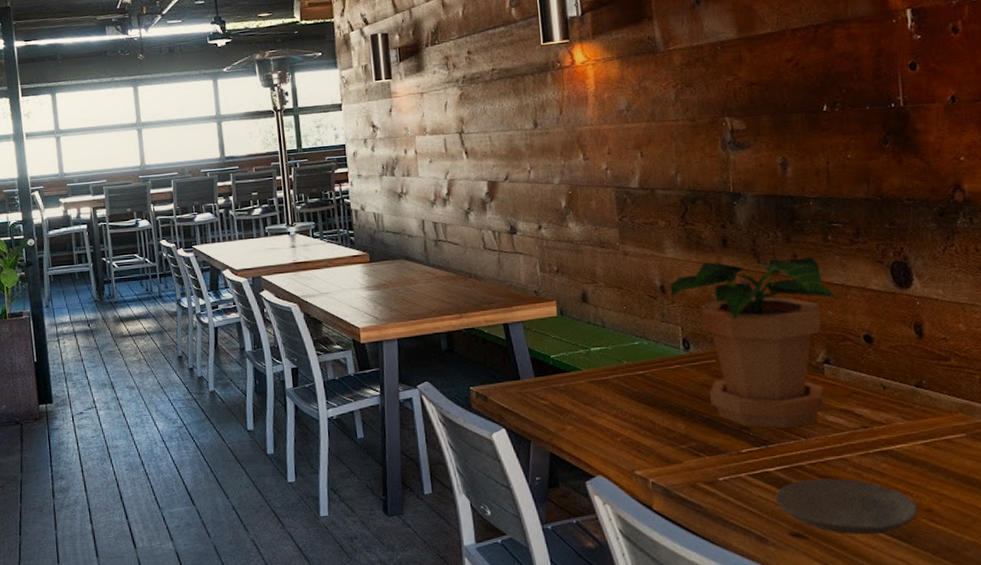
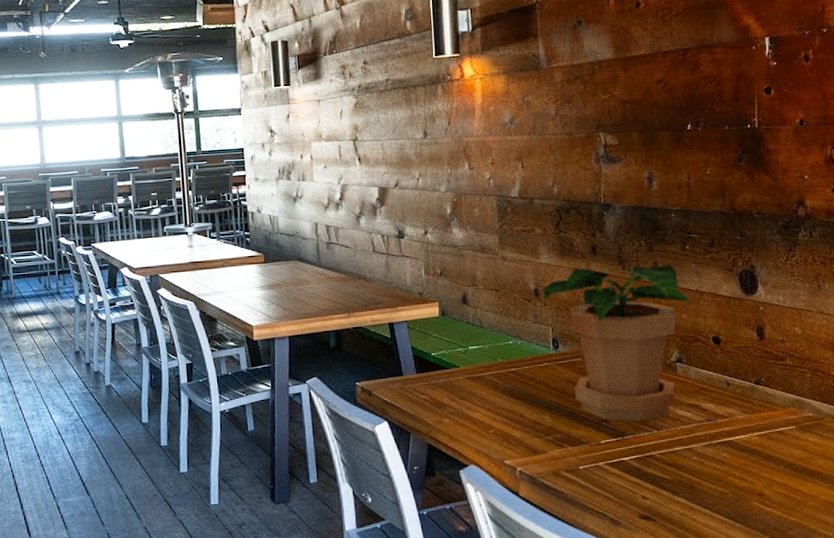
plate: present [775,478,918,534] -> none [628,466,752,517]

